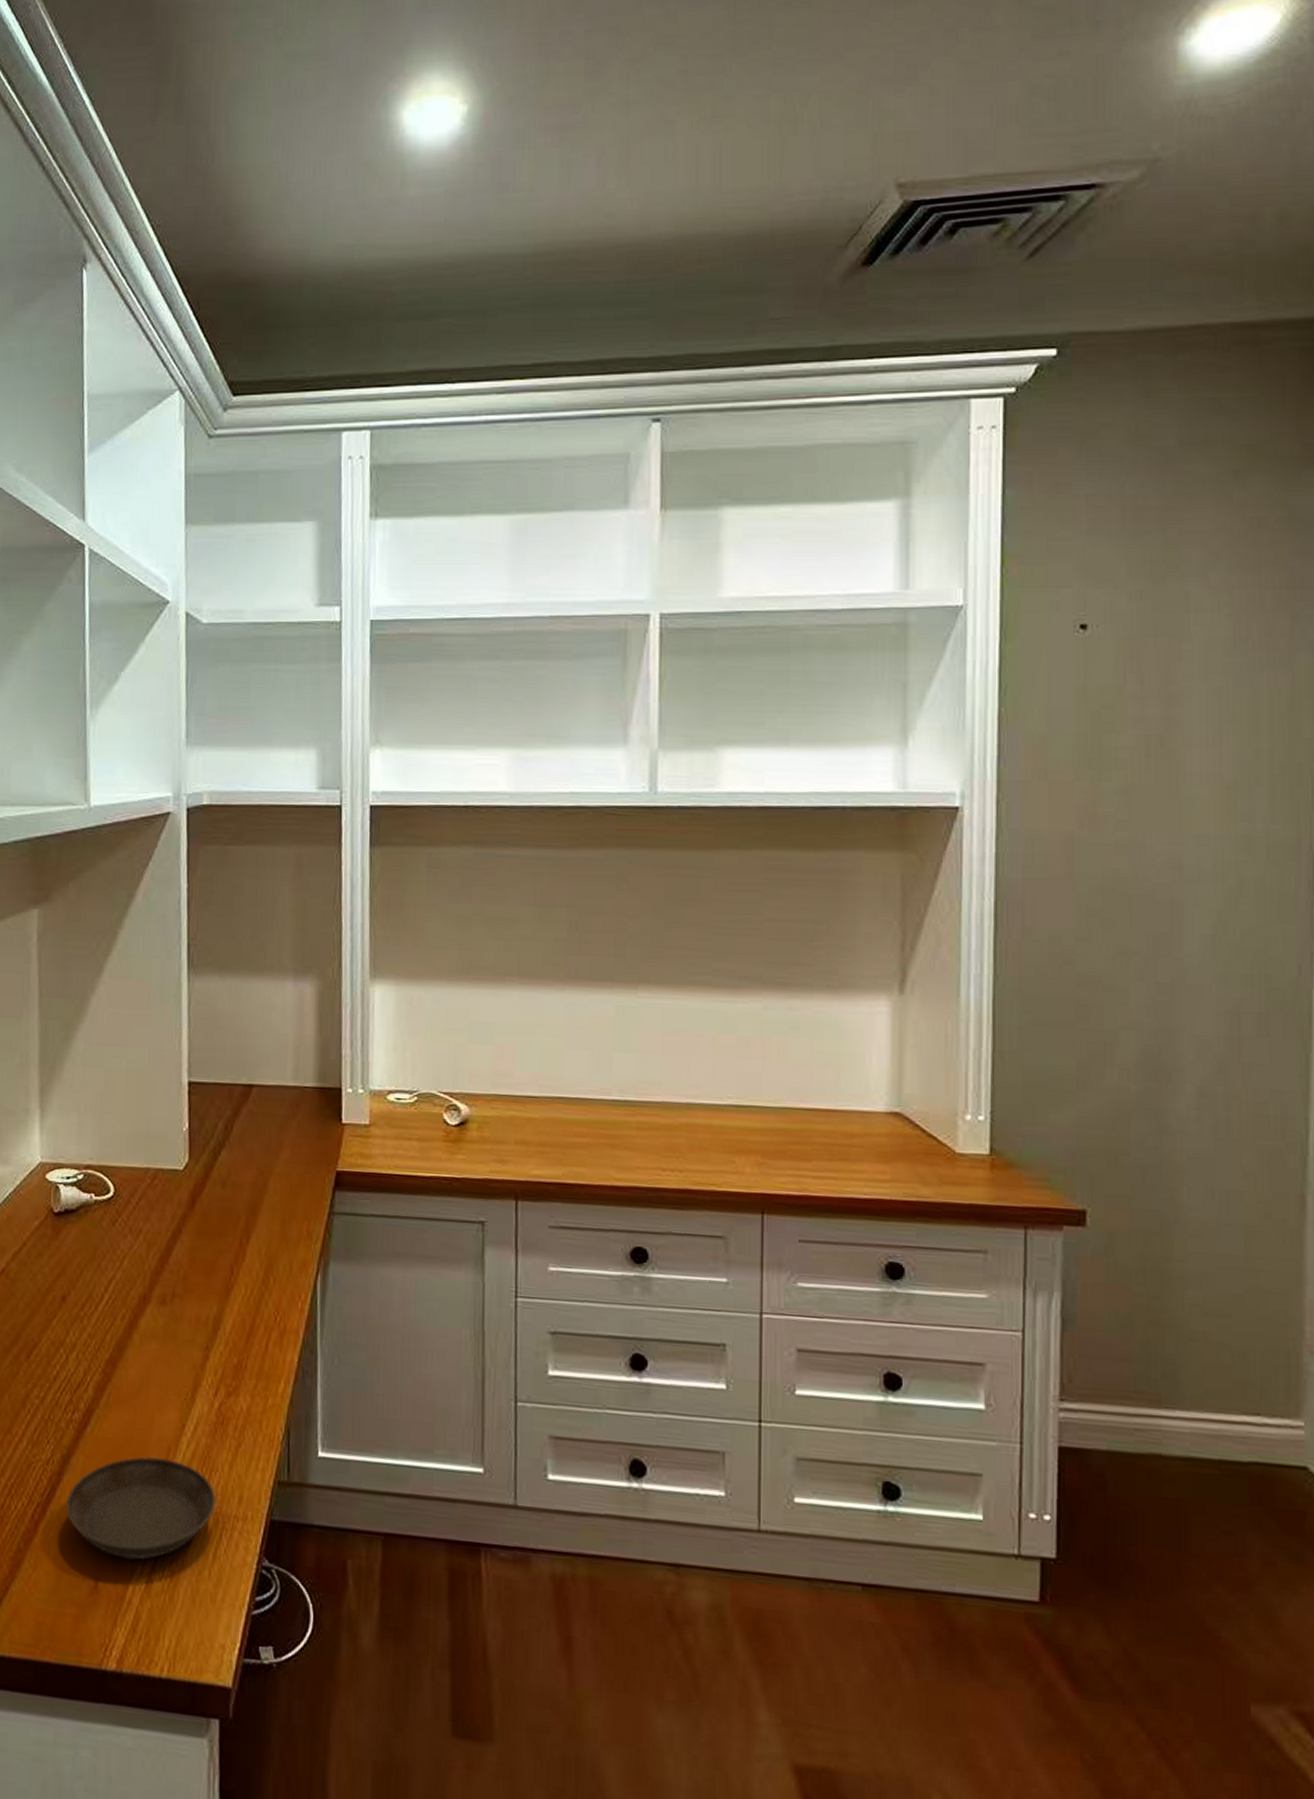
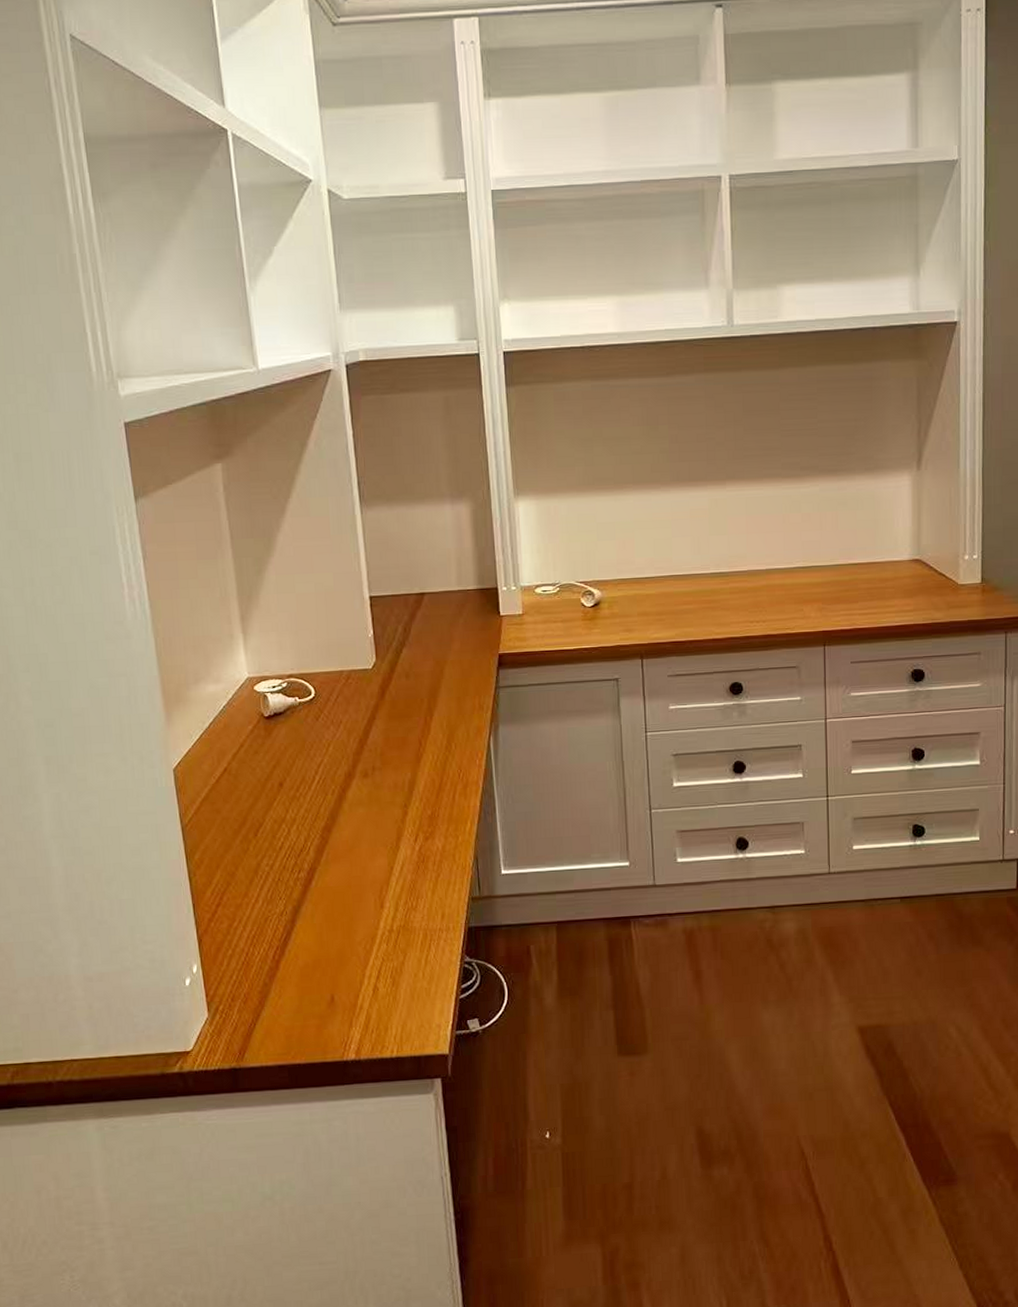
saucer: present [66,1457,217,1560] -> none [301,895,424,976]

